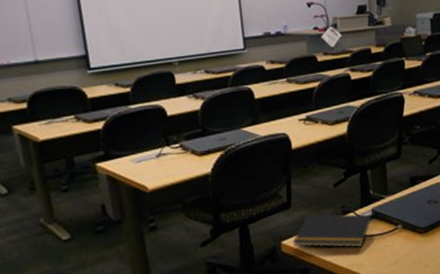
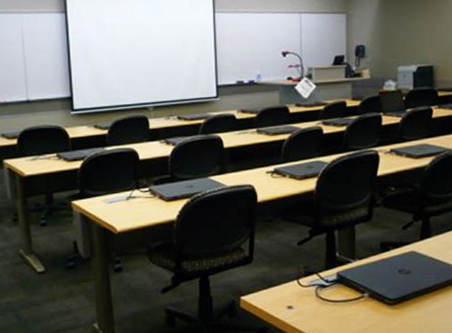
notepad: present [293,214,372,248] -> none [252,271,336,312]

